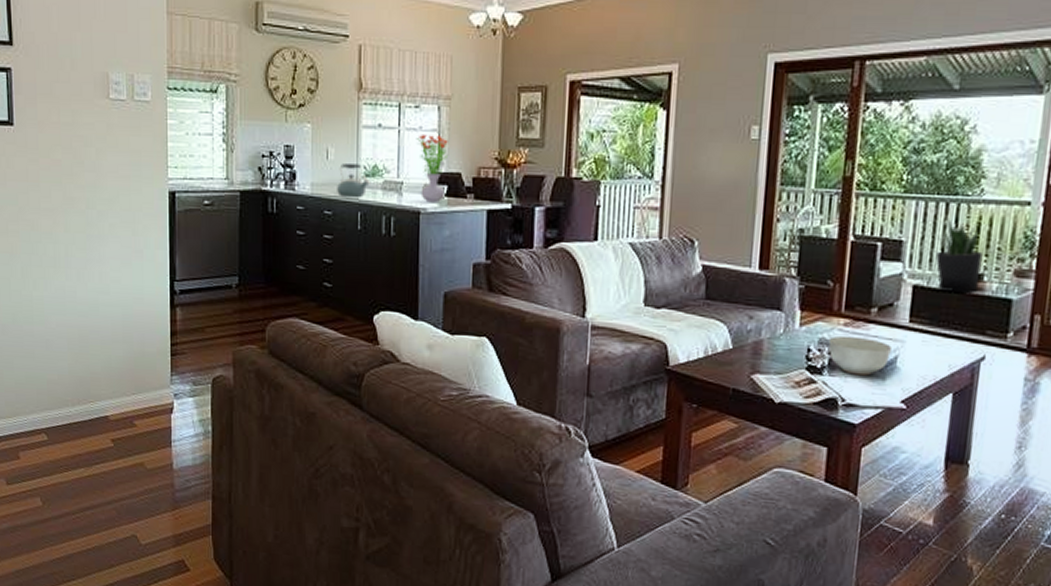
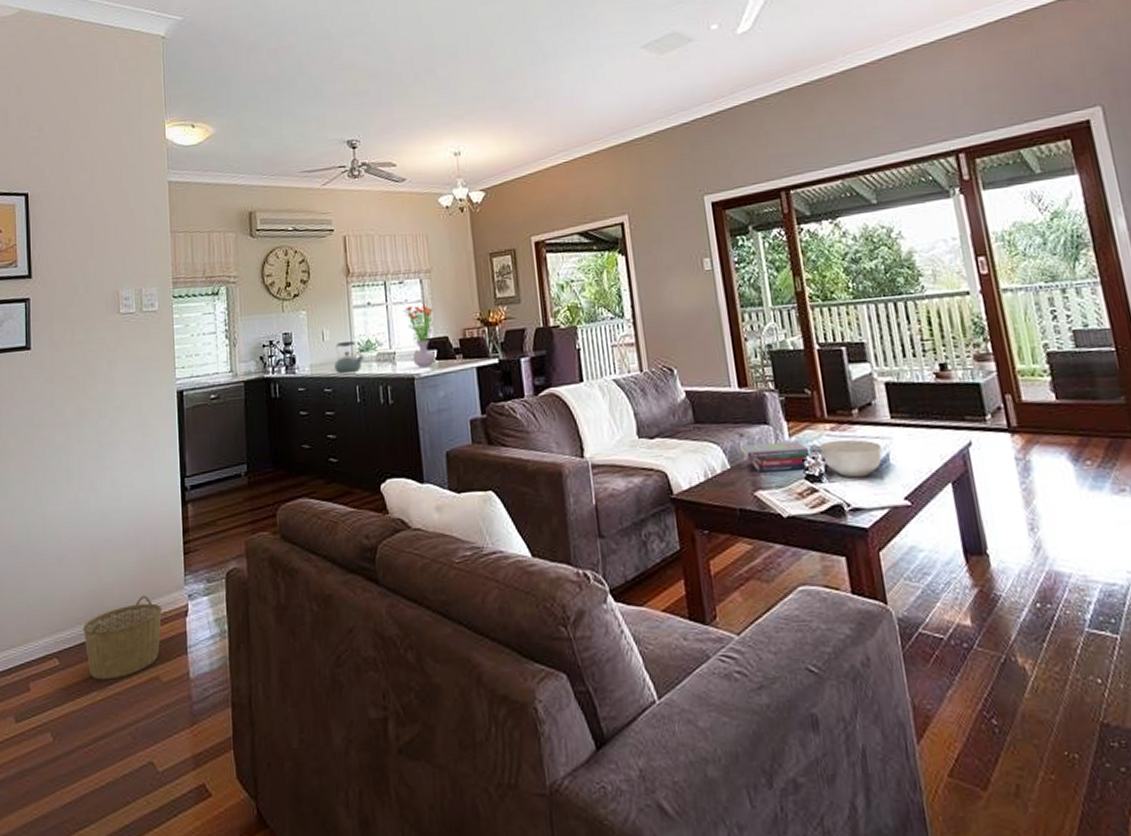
basket: none [70,388,149,460] -> present [83,595,163,680]
books: none [745,328,818,362] -> present [739,441,811,474]
planter: present [935,219,983,293] -> none [893,317,946,385]

